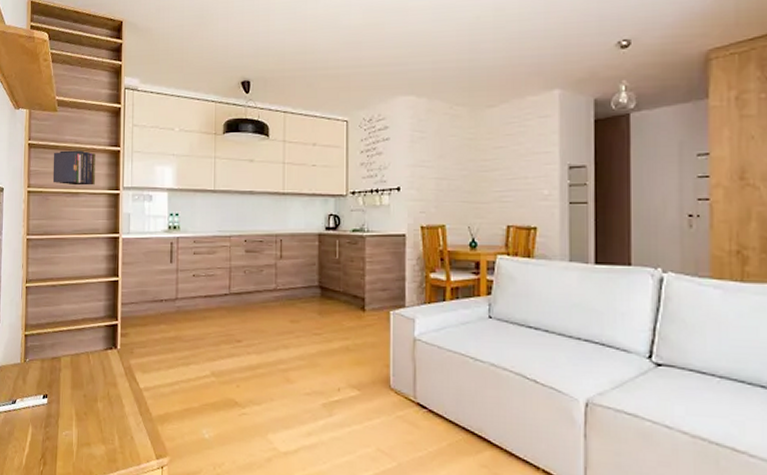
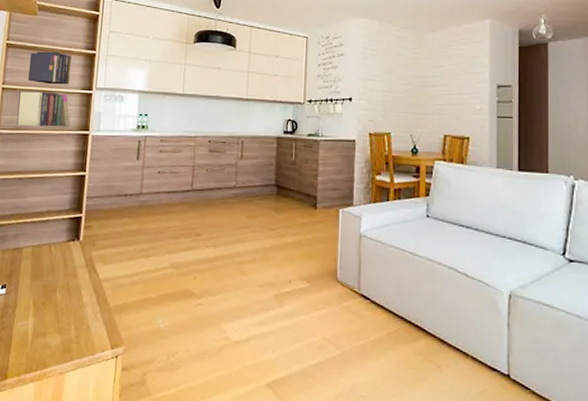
books: none [45,193,100,231] -> present [16,91,71,127]

